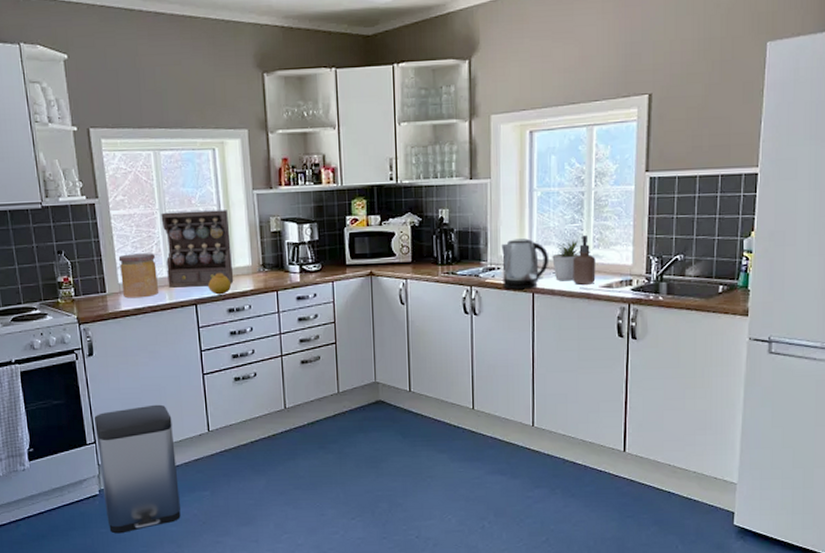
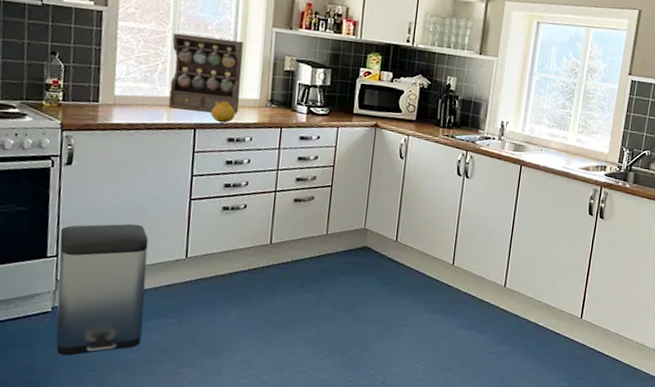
jar: present [118,253,159,299] -> none [117,67,160,115]
kettle: present [501,238,550,290] -> none [495,114,539,162]
potted plant: present [552,239,581,281] -> none [541,123,567,160]
soap dispenser: present [572,234,596,285] -> none [556,120,578,165]

